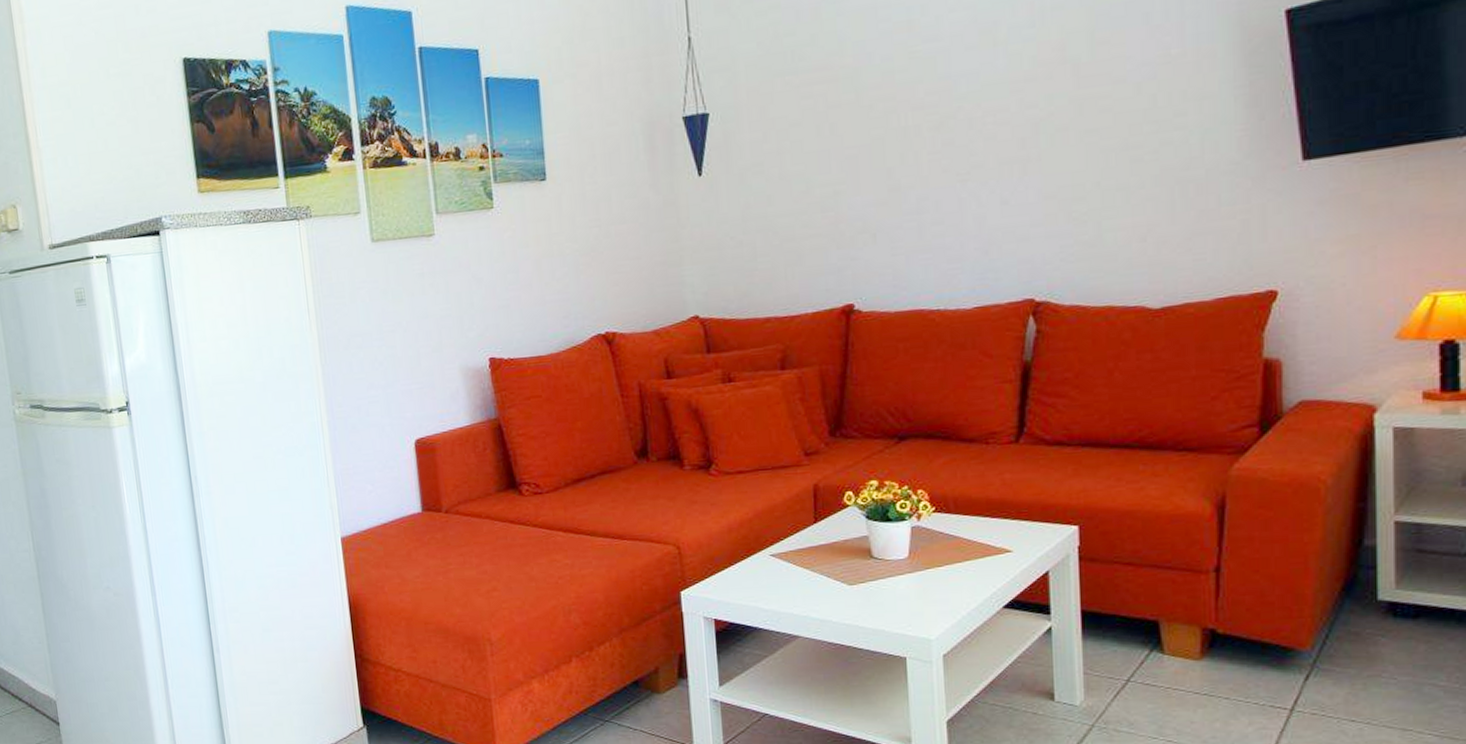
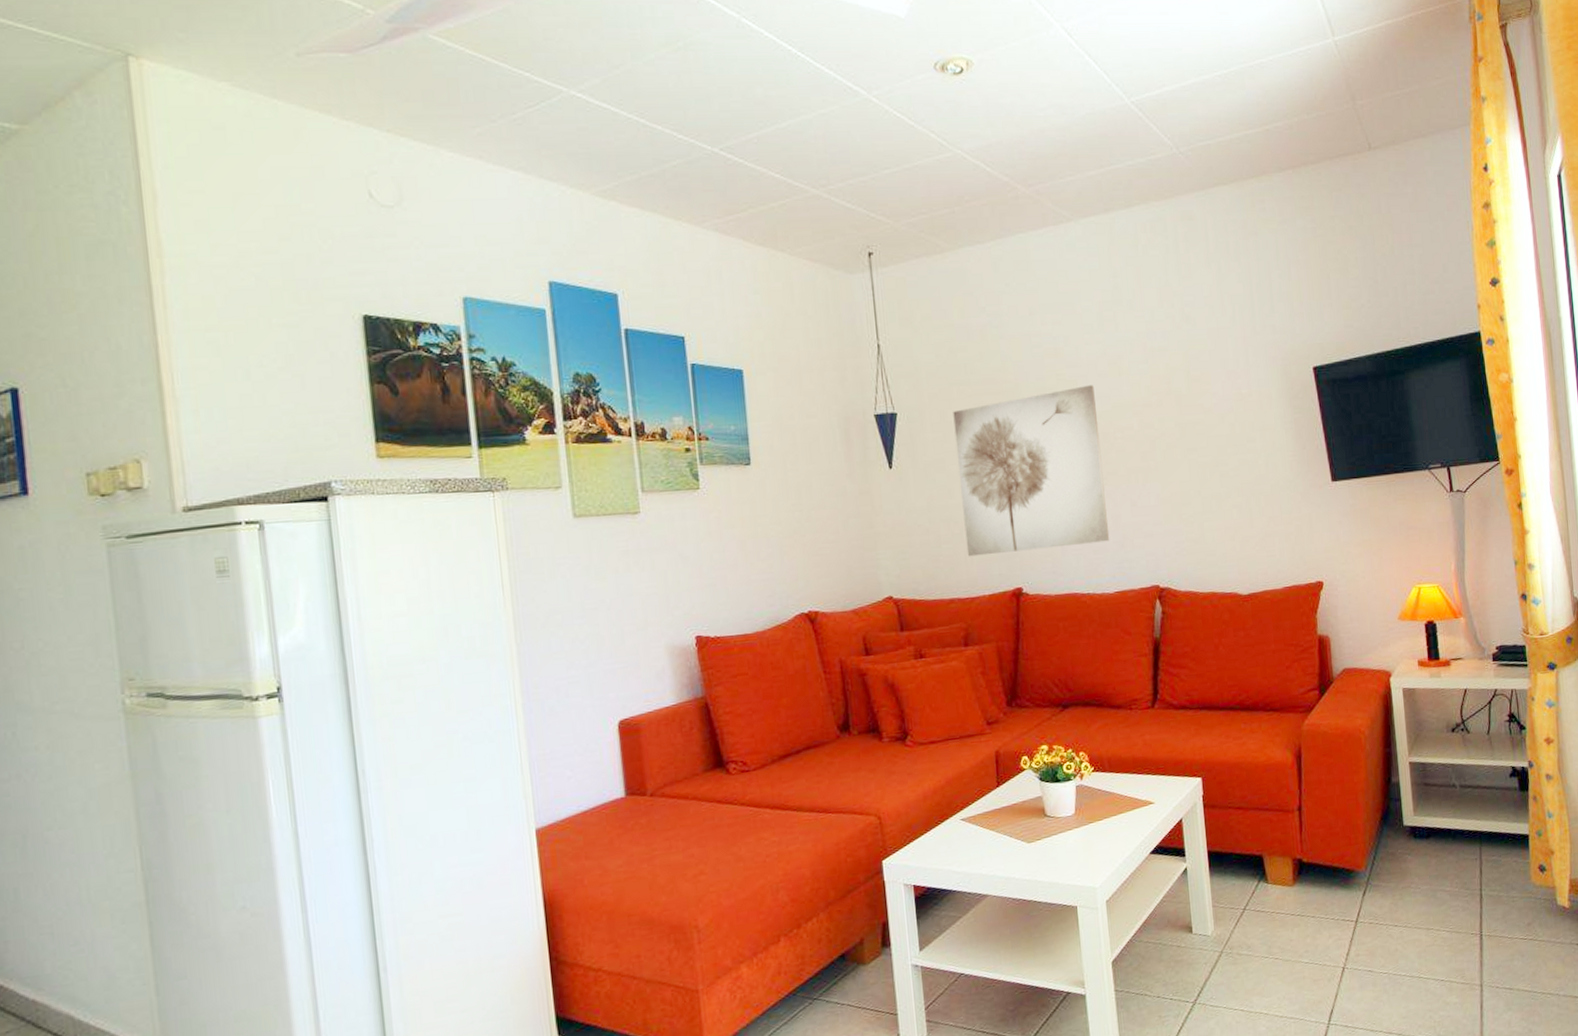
wall art: none [775,61,970,271] -> present [953,385,1110,557]

